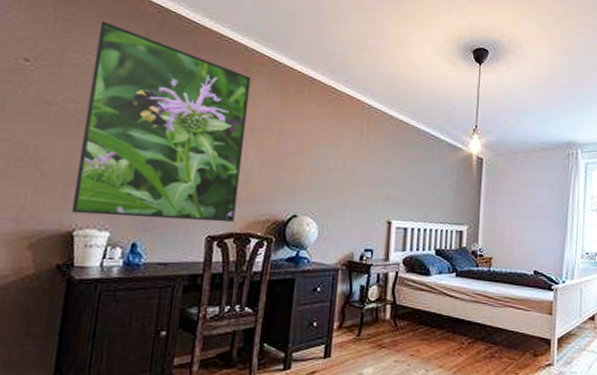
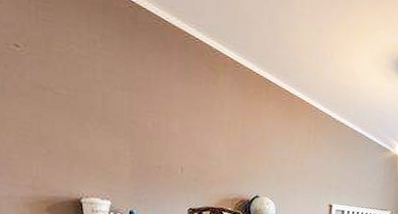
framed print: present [71,20,251,223] -> none [77,11,217,199]

